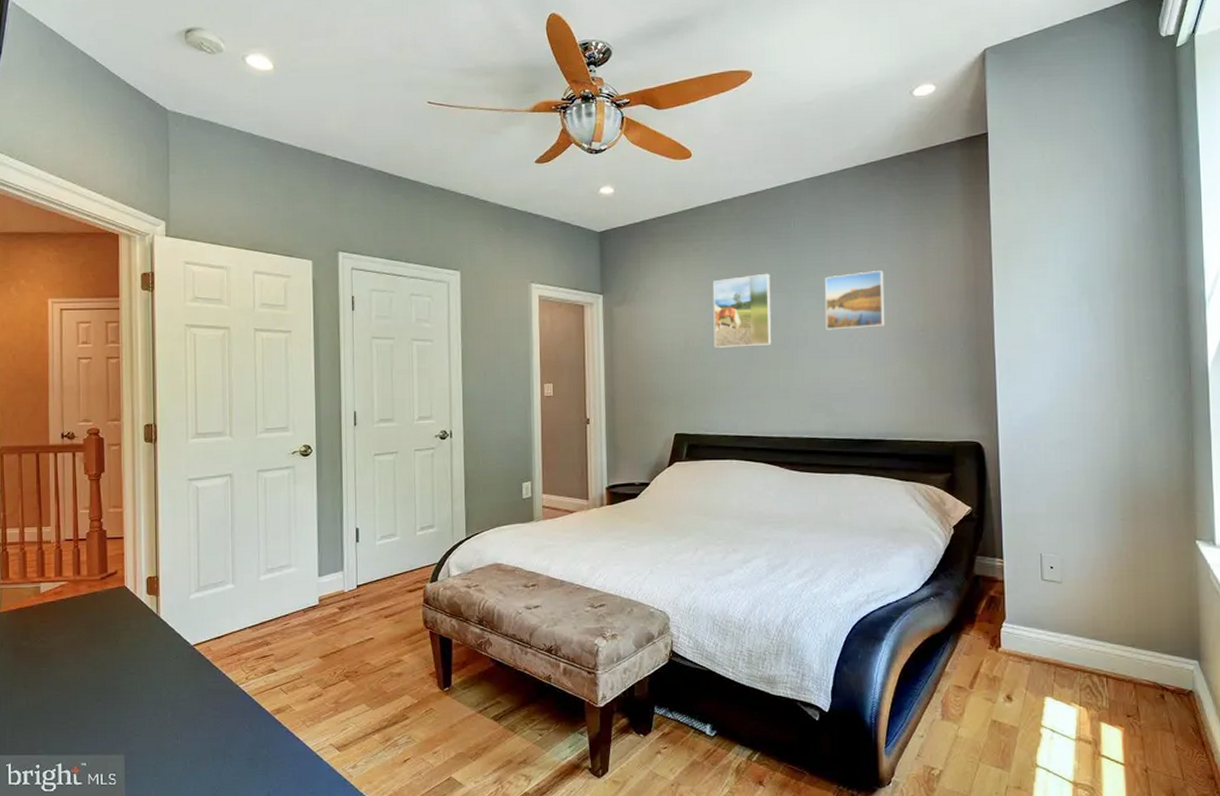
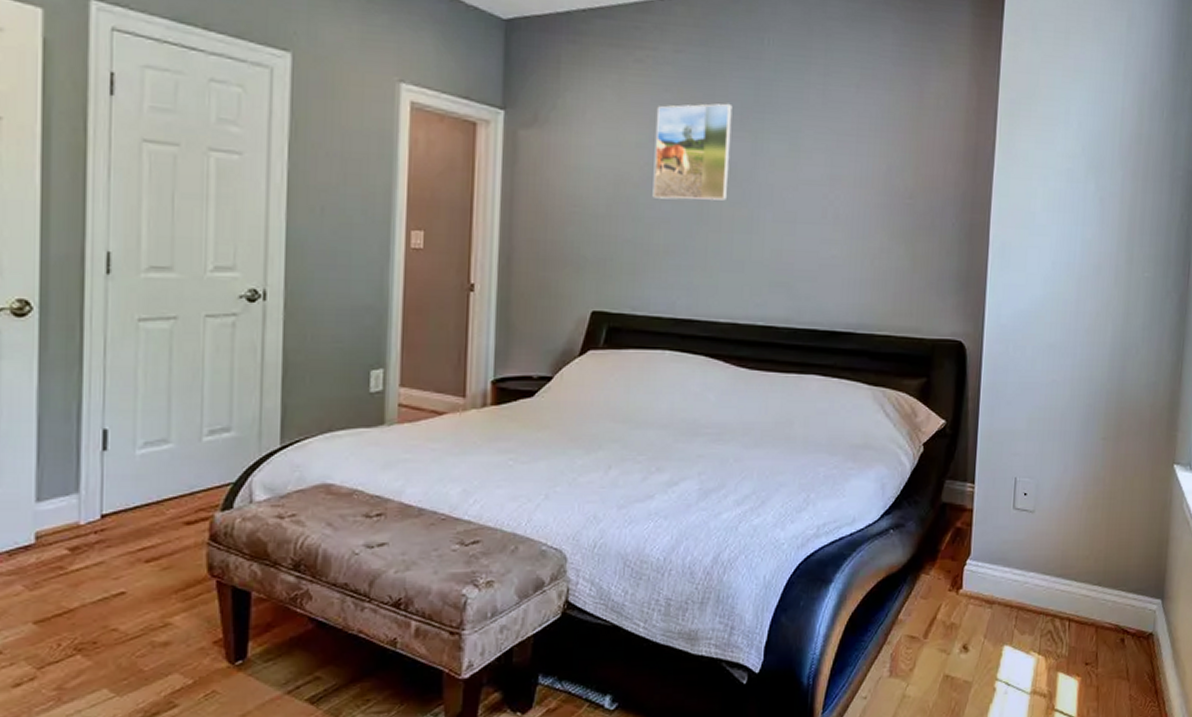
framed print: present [825,271,885,330] -> none [796,114,872,188]

